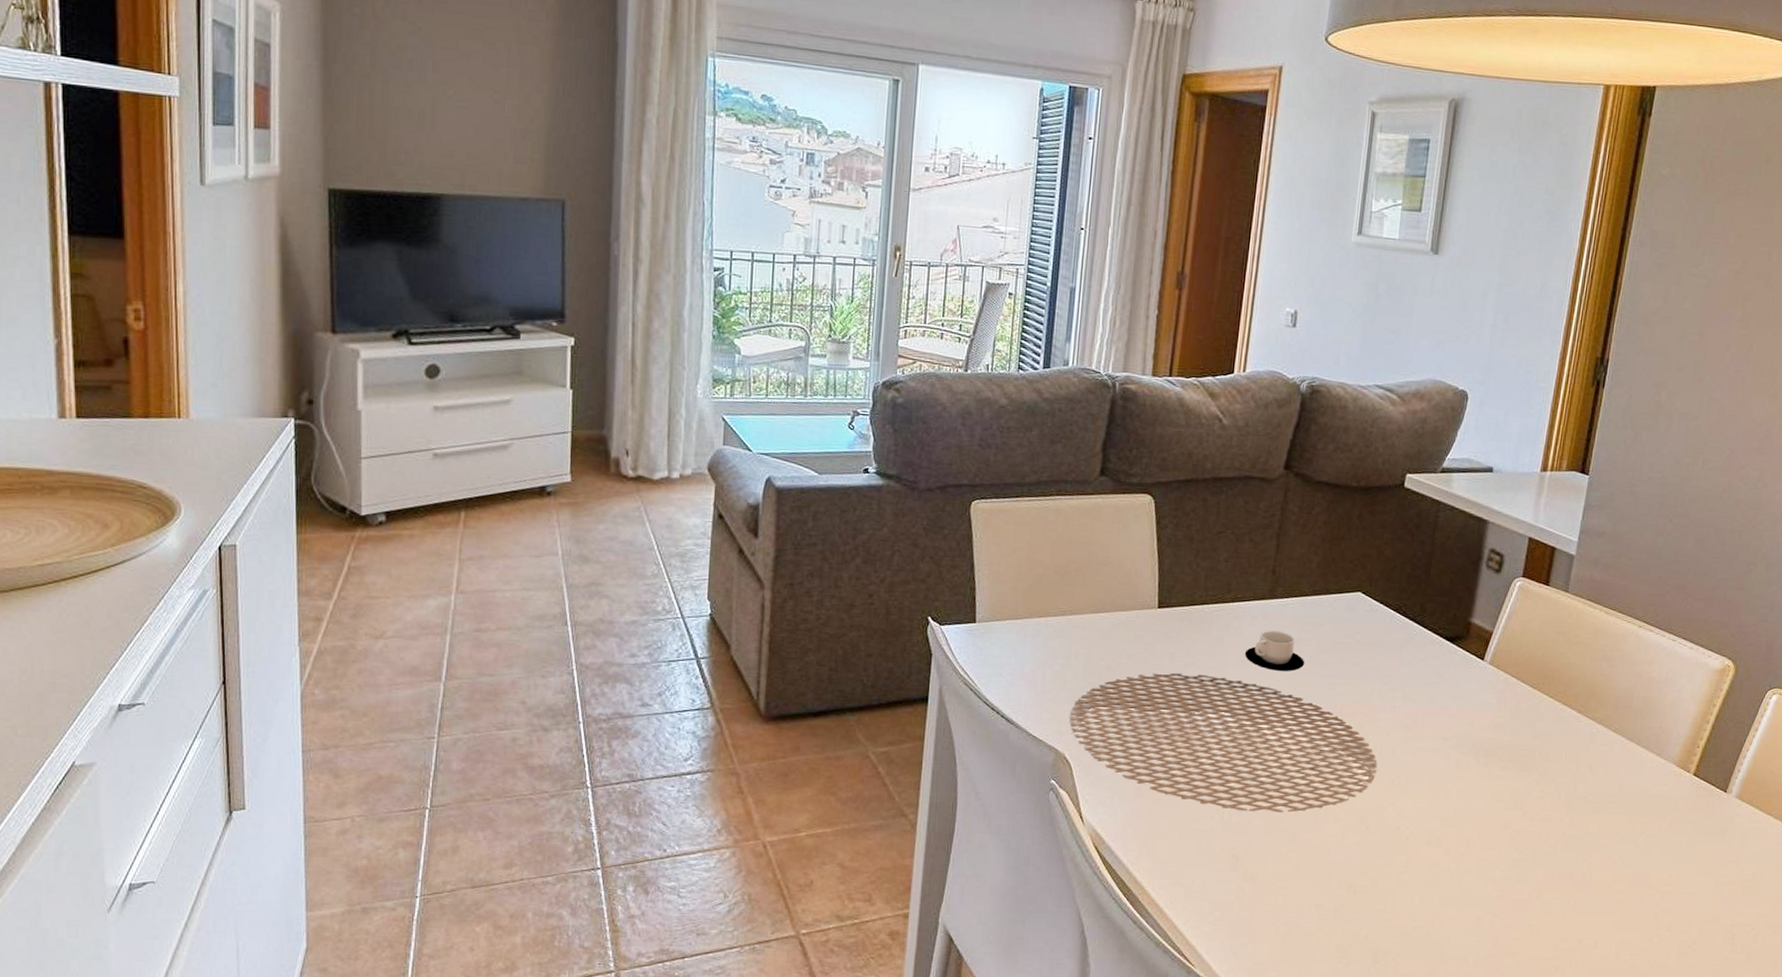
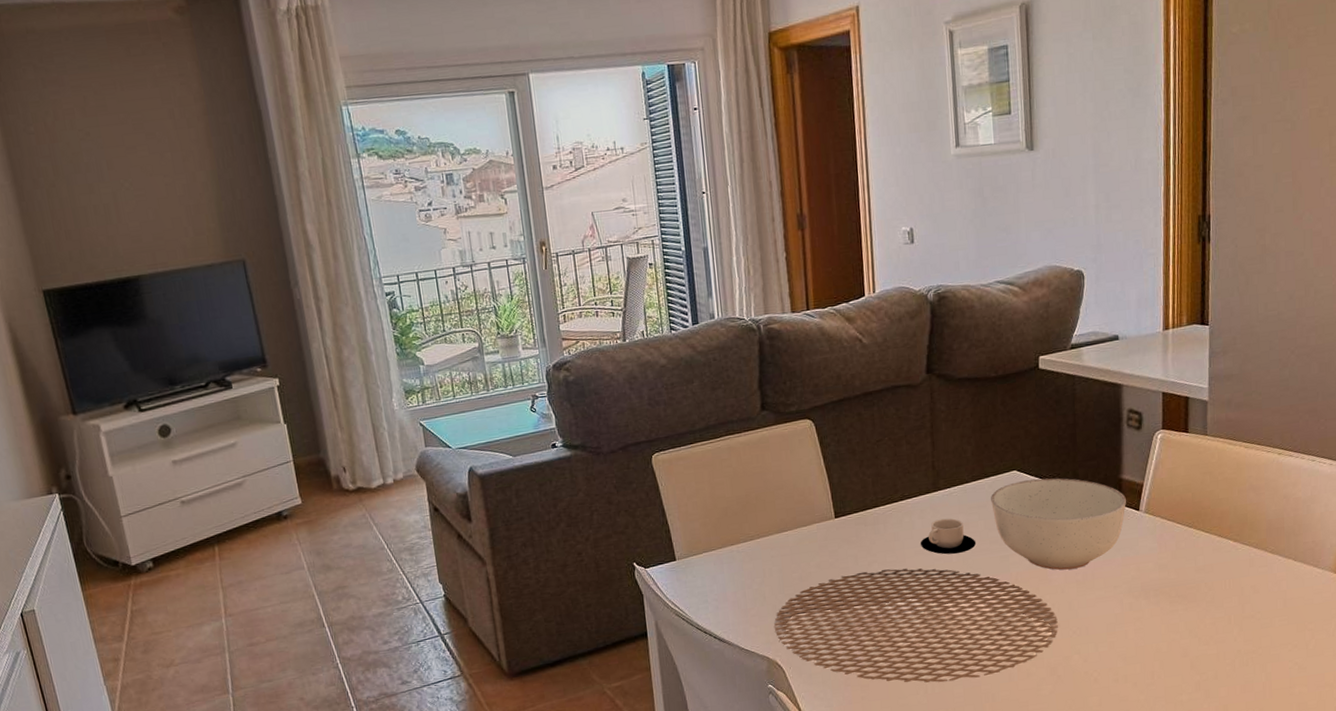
bowl: none [1328,605,1472,711] -> present [991,478,1126,570]

